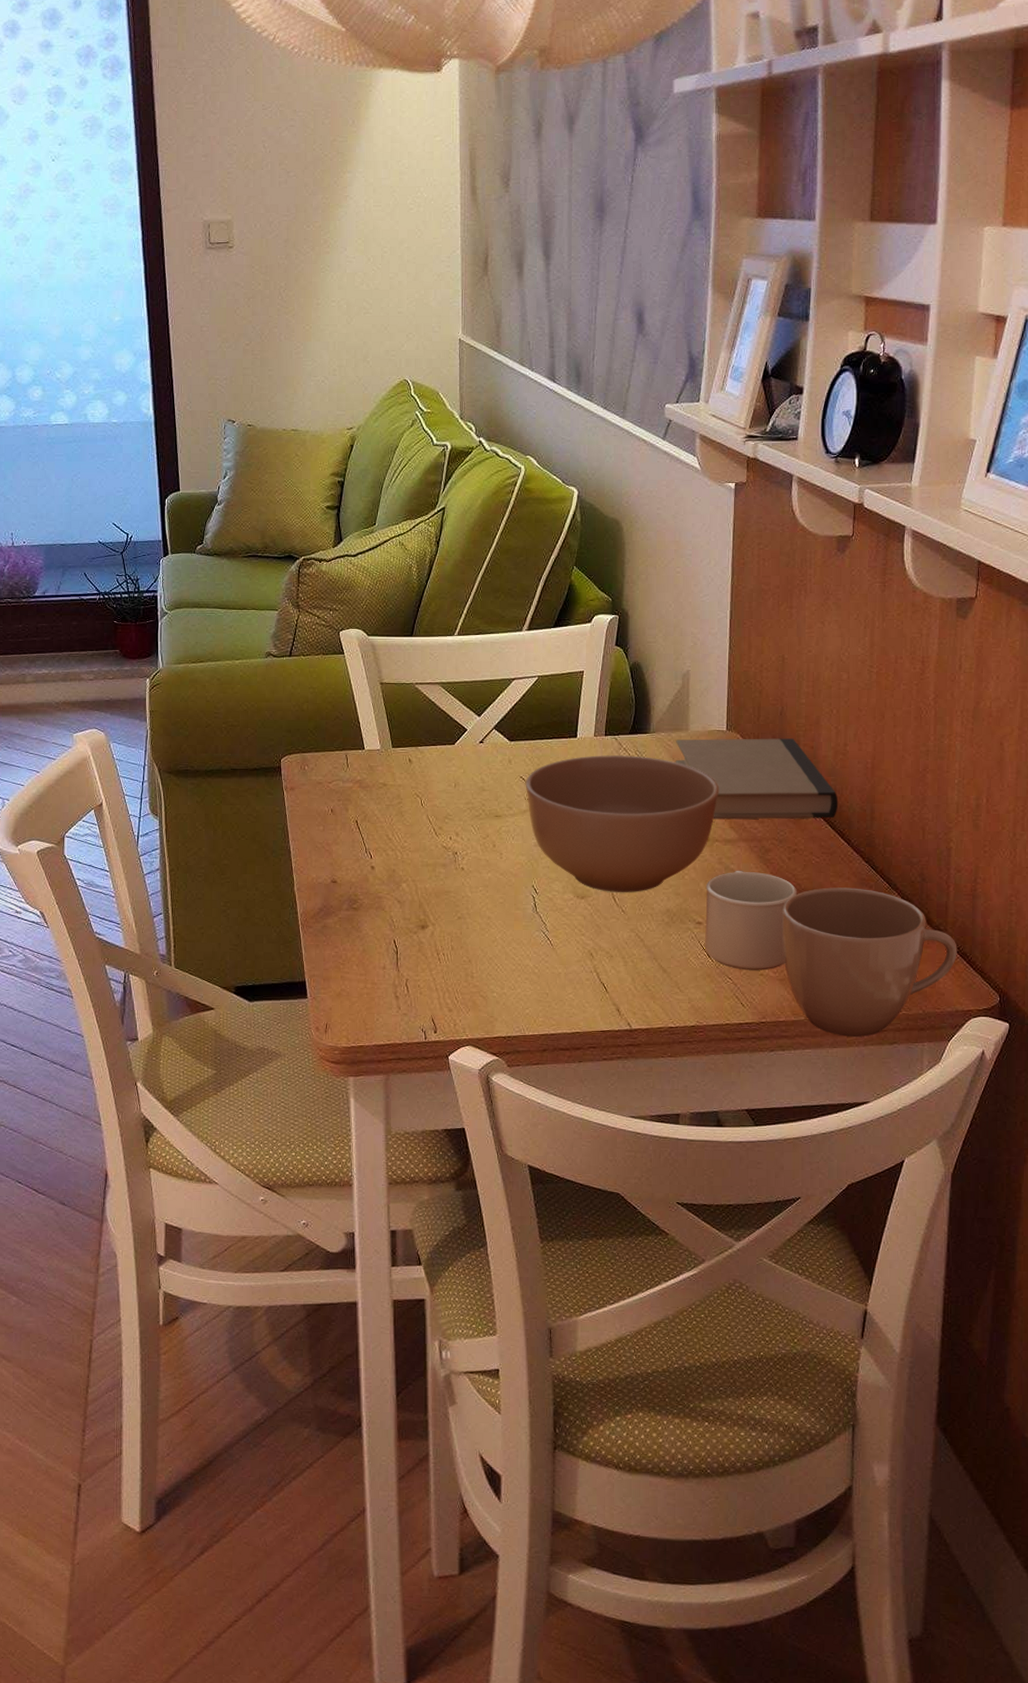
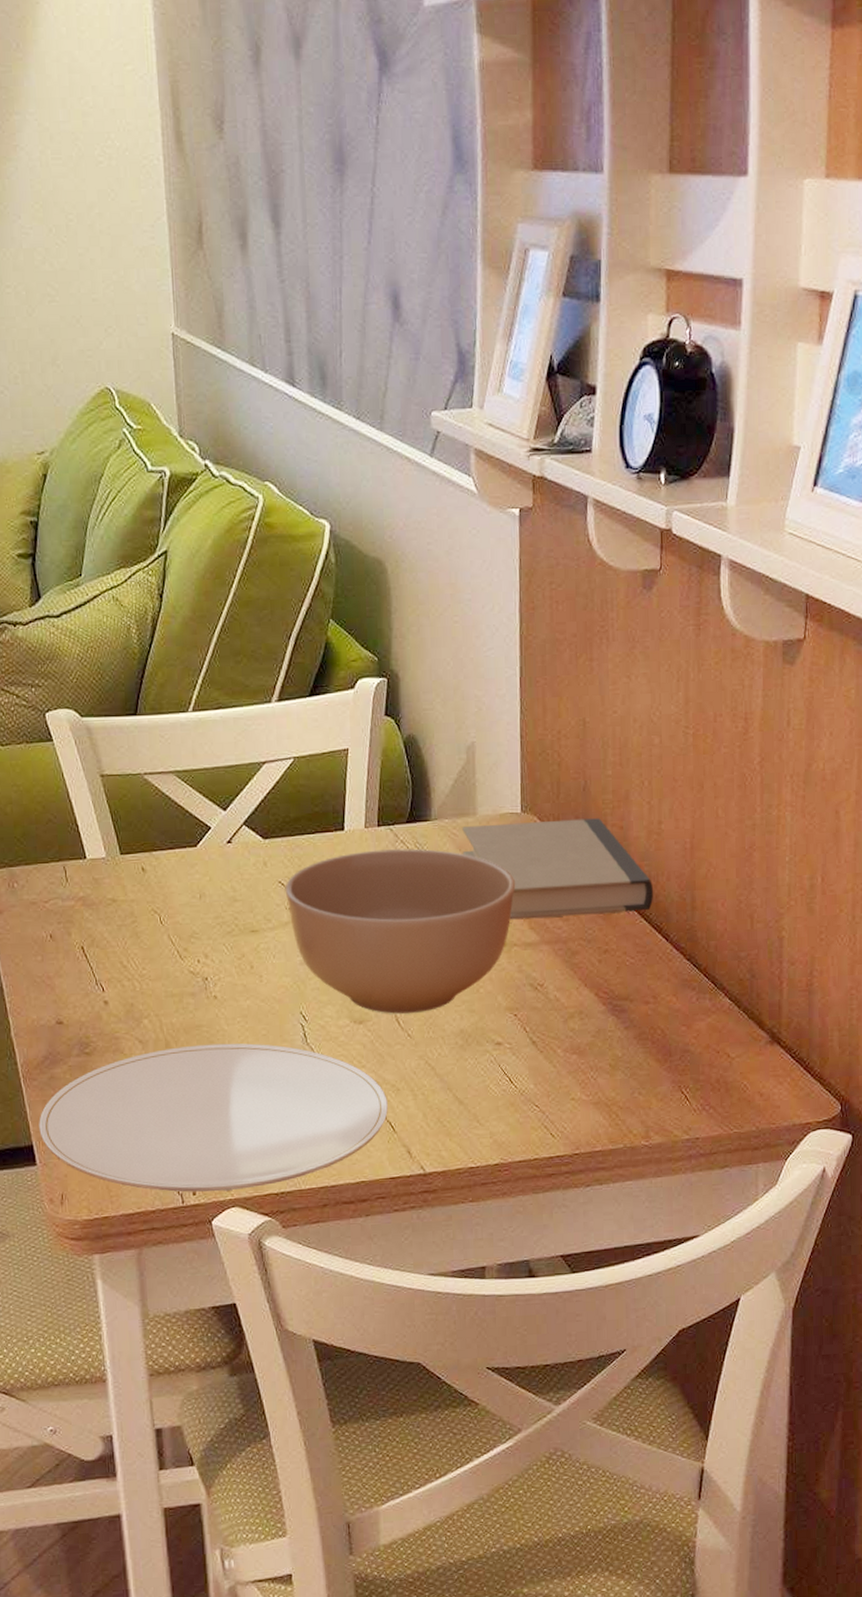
plate: none [312,907,602,1031] -> present [39,1043,388,1192]
mug: present [705,870,797,970] -> none [504,978,610,1095]
cup: present [781,887,957,1037] -> none [593,990,793,1163]

